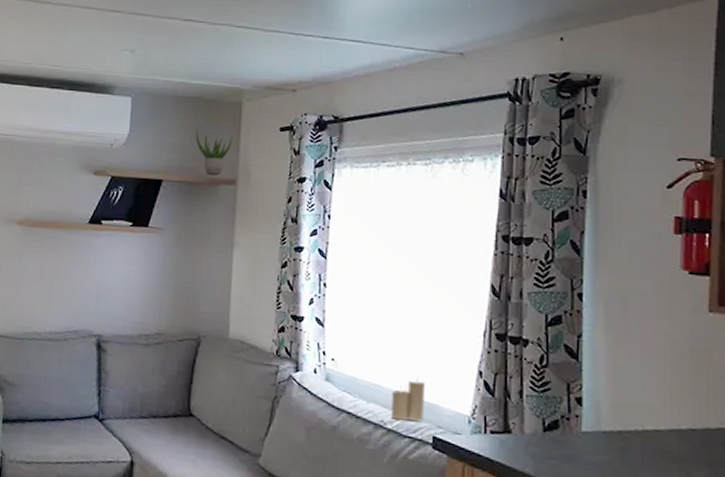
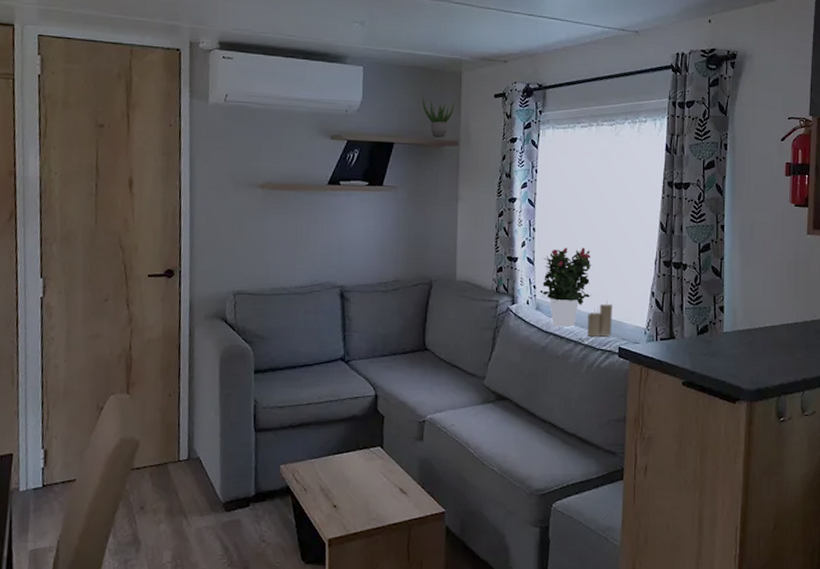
potted flower: none [334,309,399,406] -> present [542,247,593,327]

